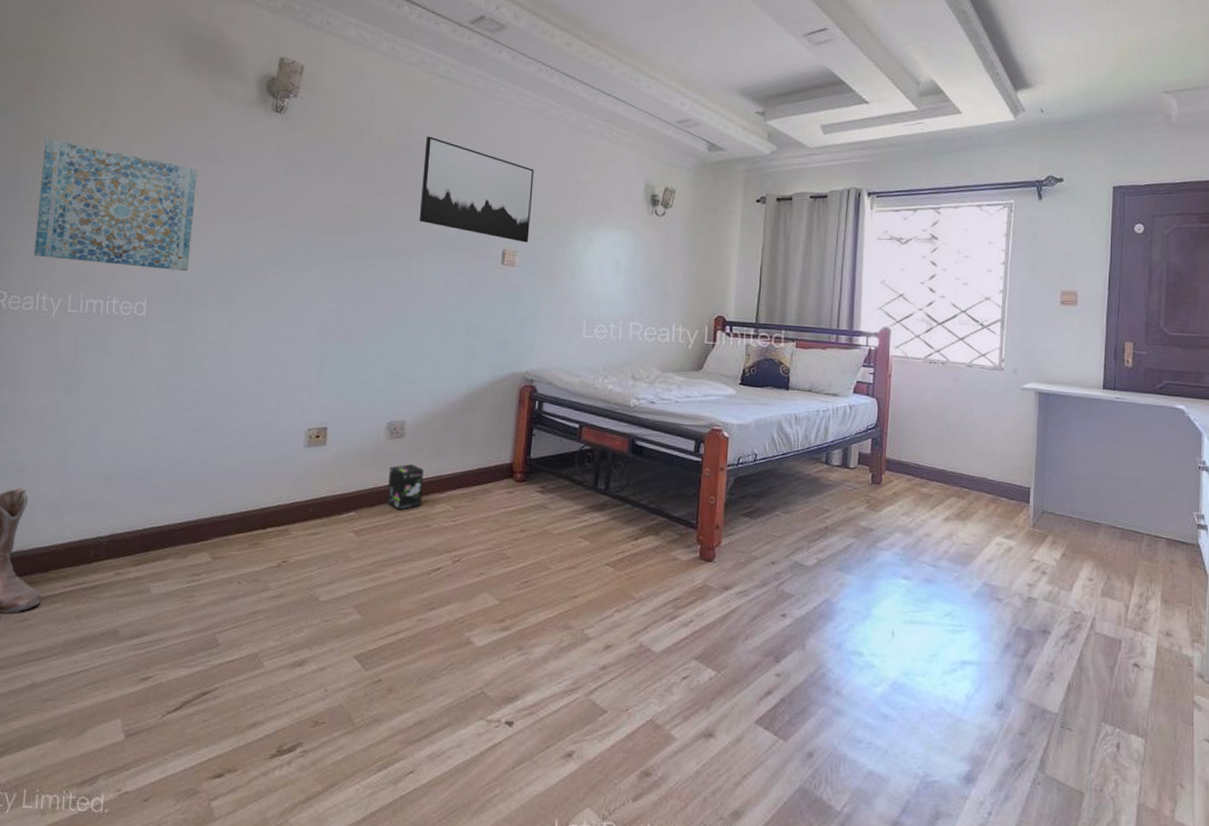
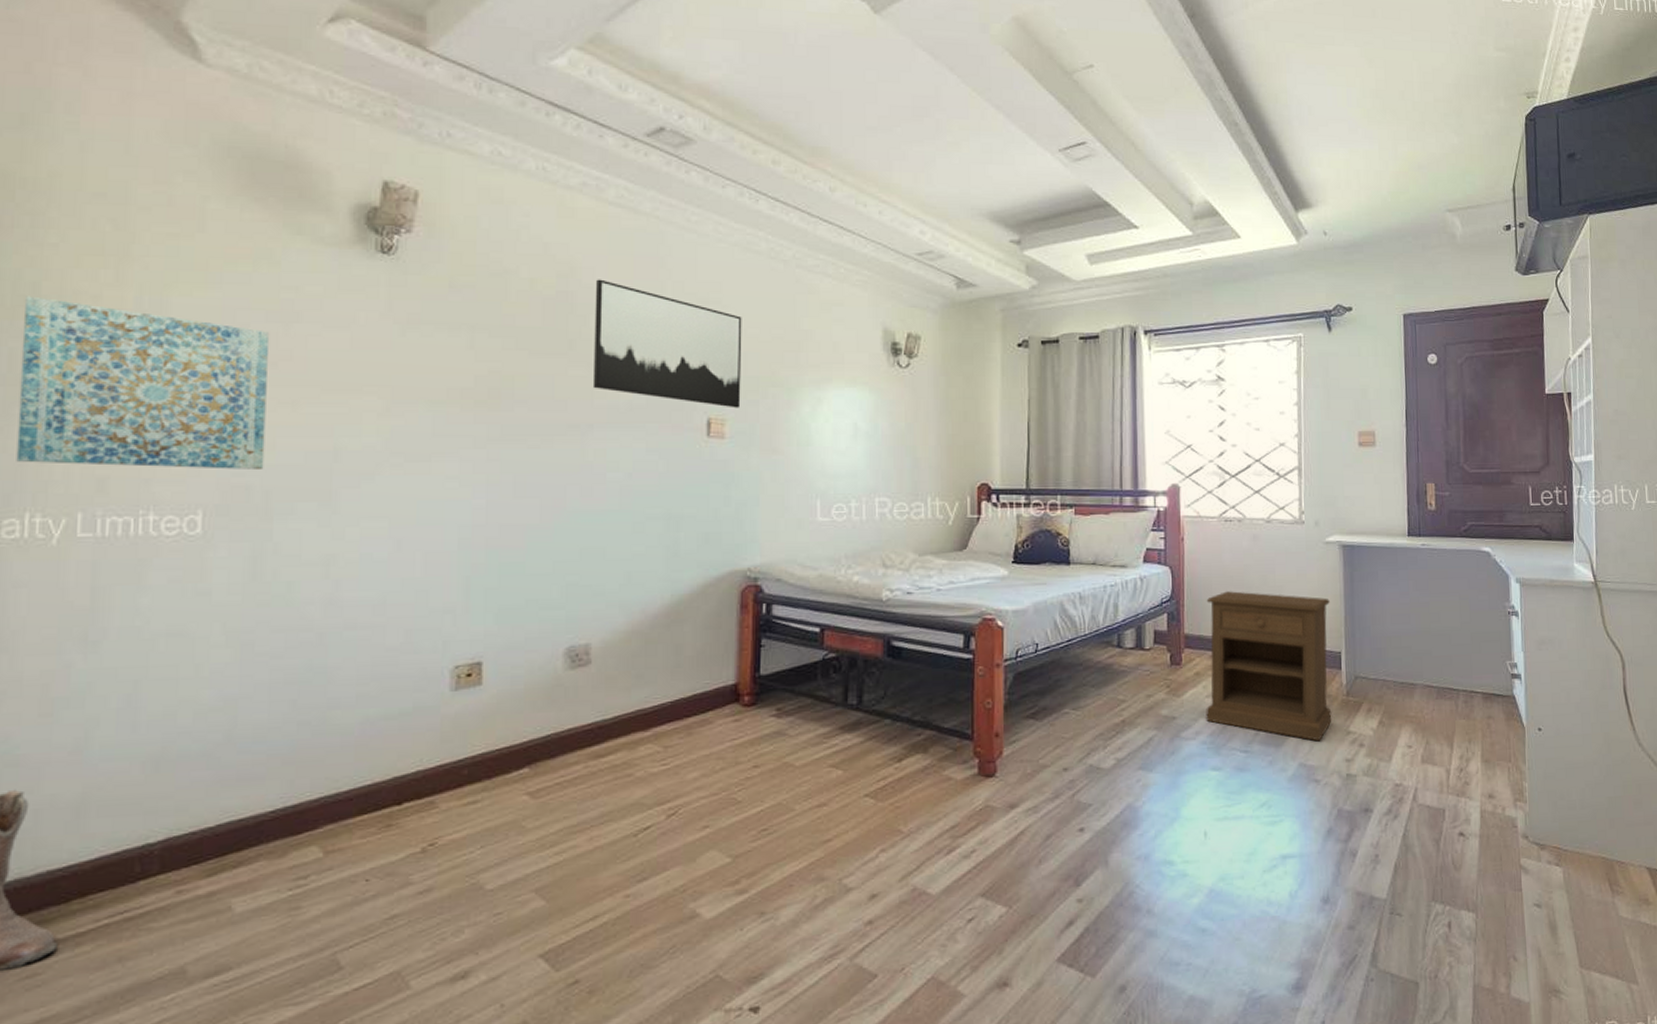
box: present [387,464,424,510] -> none [572,698,620,758]
nightstand: none [900,424,1023,565] -> present [1206,591,1332,742]

